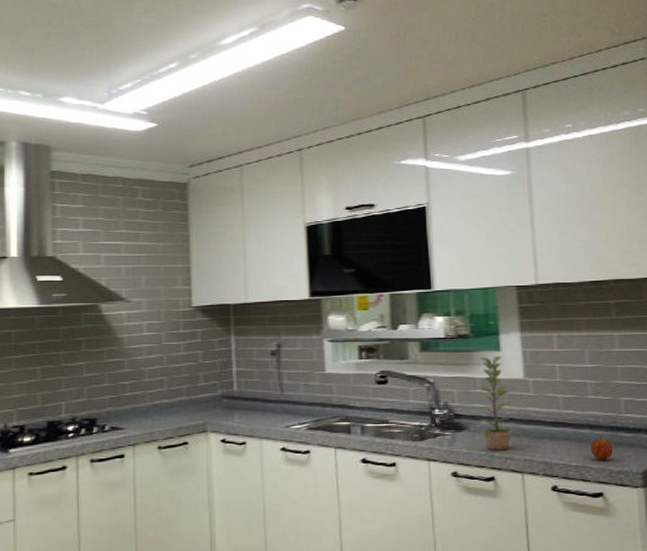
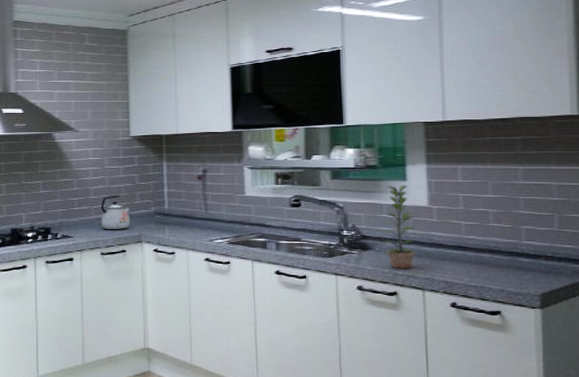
kettle: none [157,376,193,419] -> present [100,195,131,230]
fruit: present [590,435,614,461] -> none [490,260,513,282]

